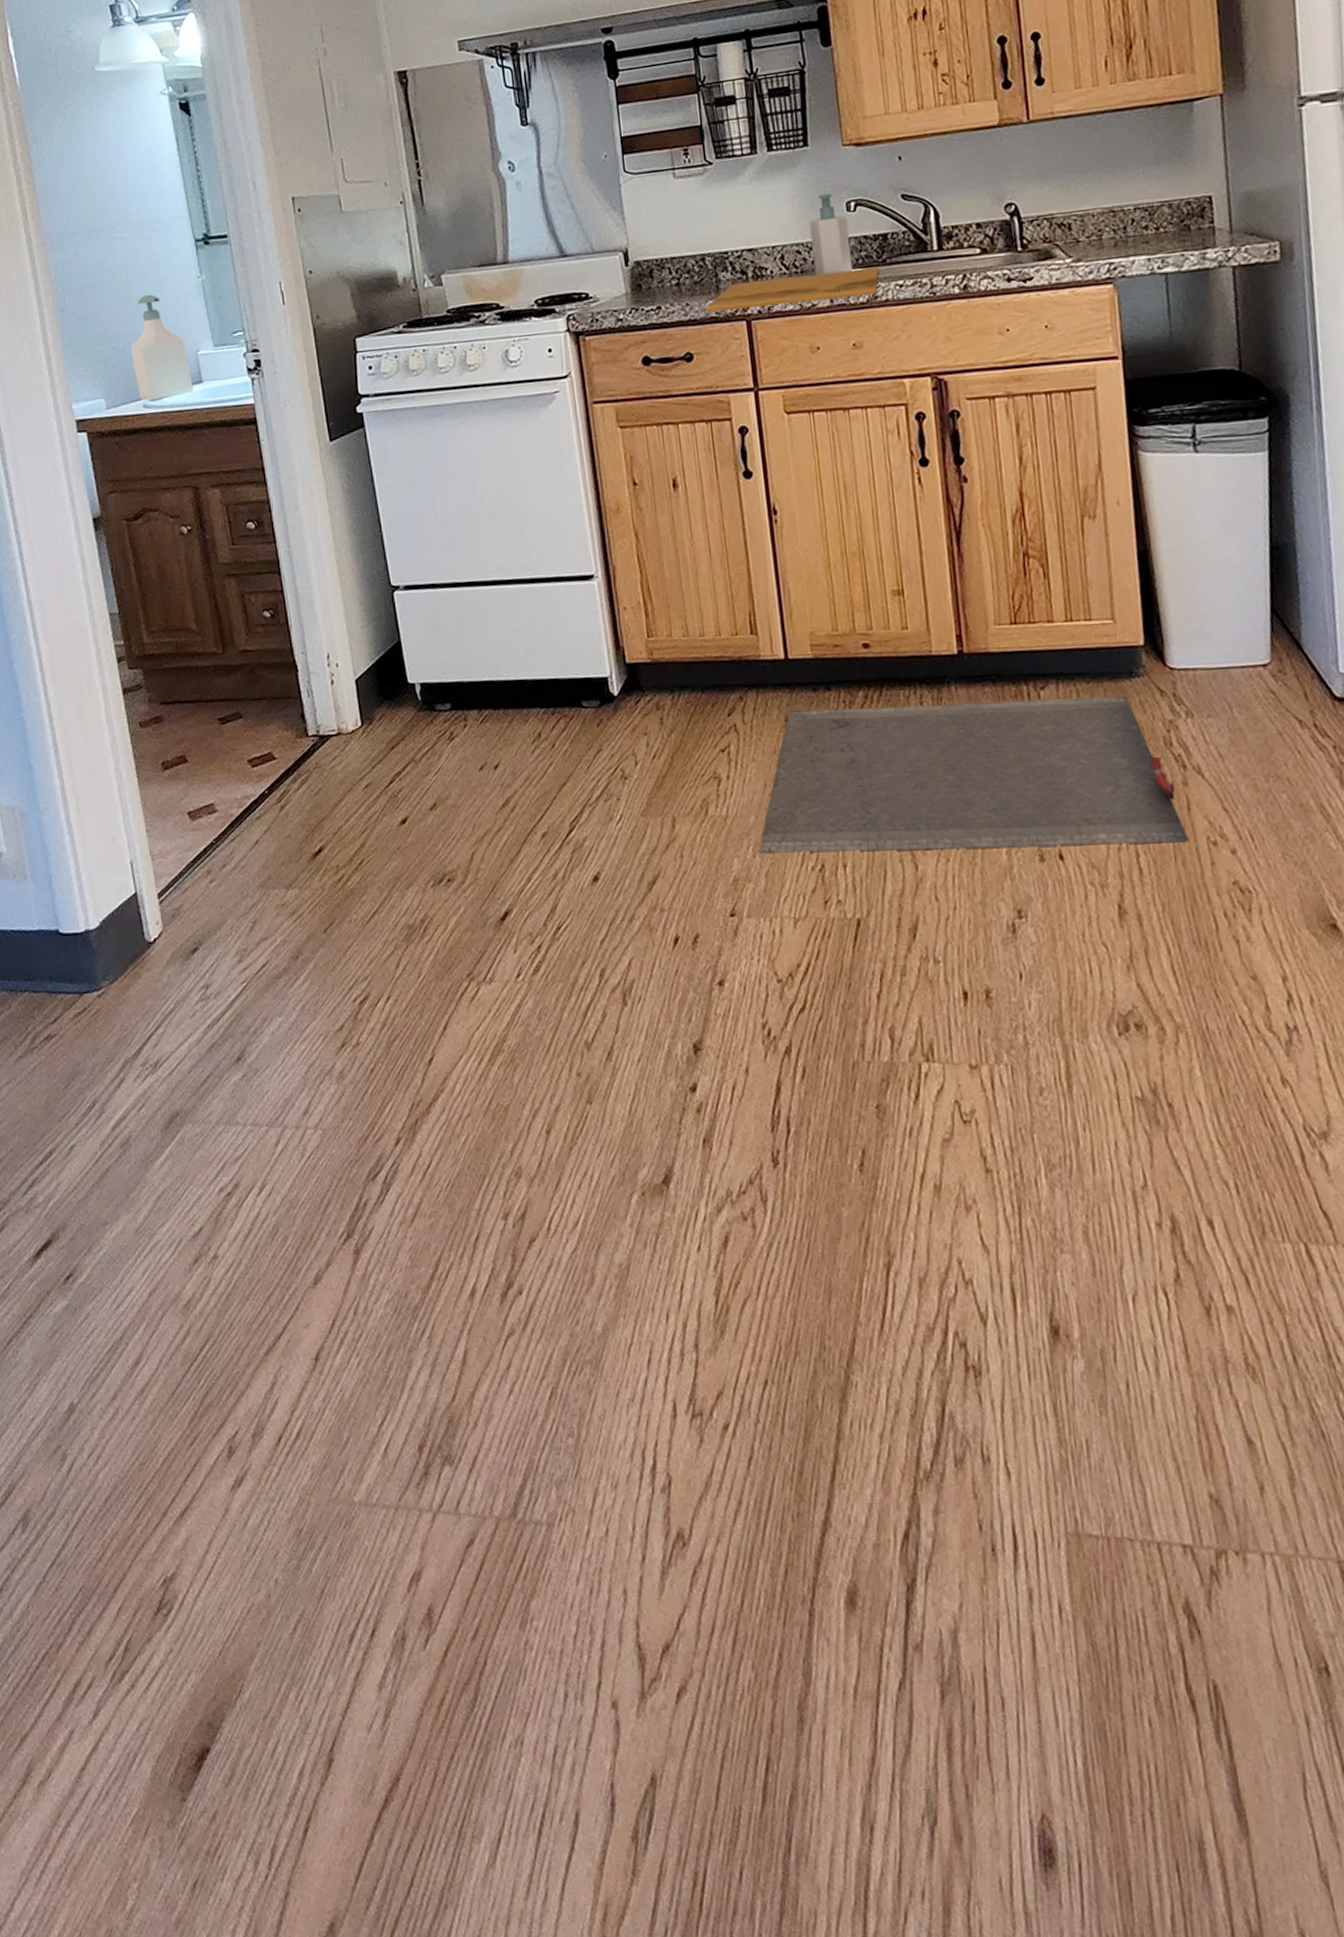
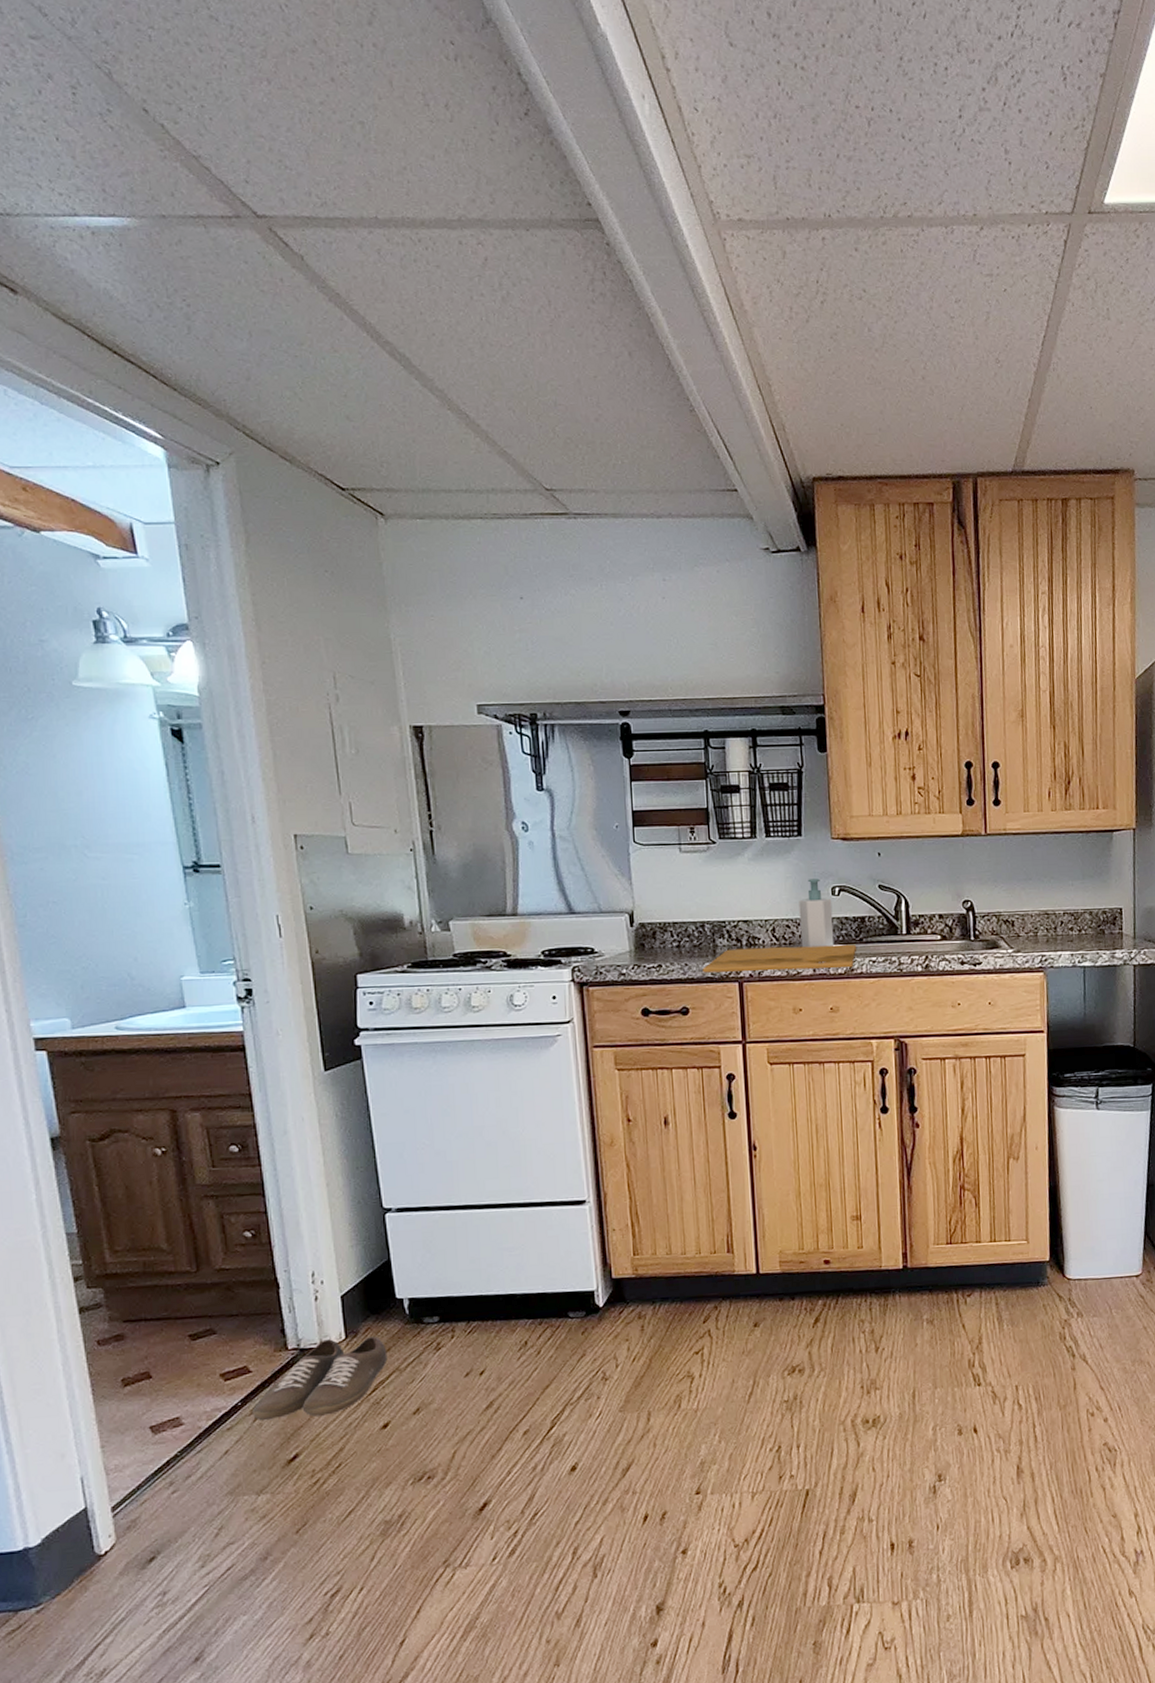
soap bottle: present [131,294,194,401] -> none [103,916,175,1023]
shoe: none [277,724,403,811] -> present [251,1337,388,1421]
door mat: present [758,695,1190,854] -> none [723,1300,1074,1439]

